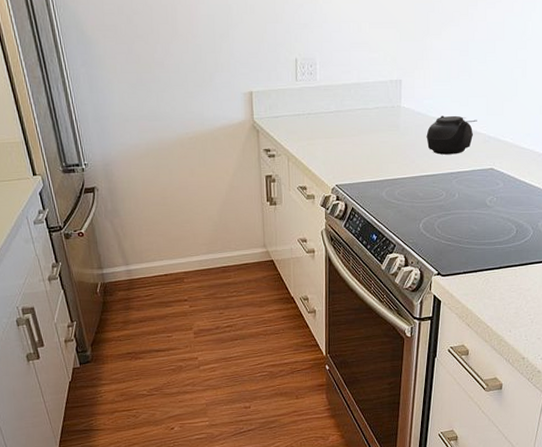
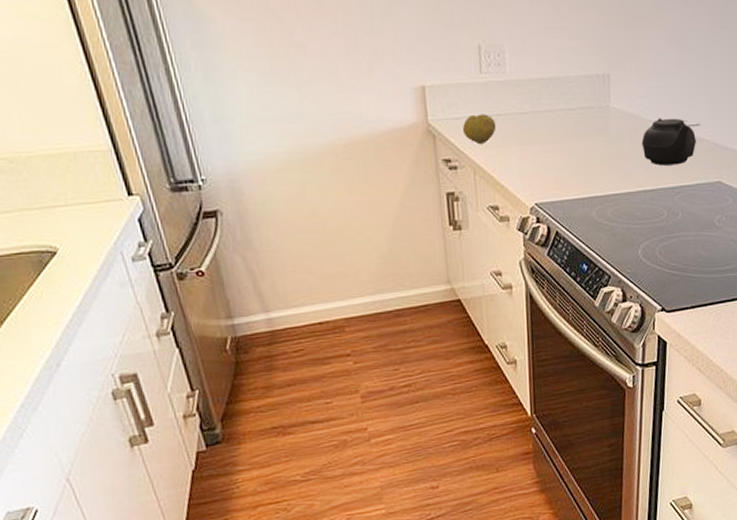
fruit: none [281,113,307,137] -> present [463,114,497,144]

